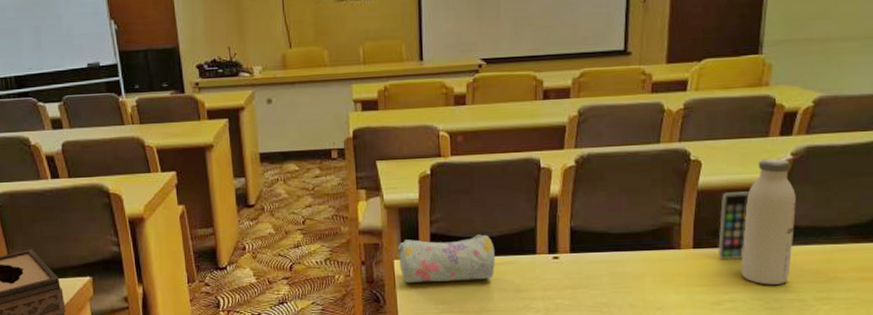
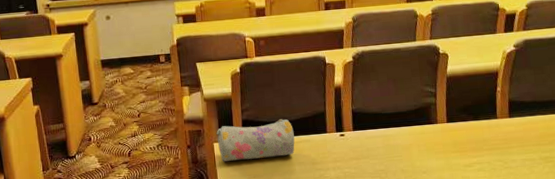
smartphone: present [717,191,749,259] -> none [465,76,486,130]
water bottle: present [741,158,796,285] -> none [483,50,521,149]

